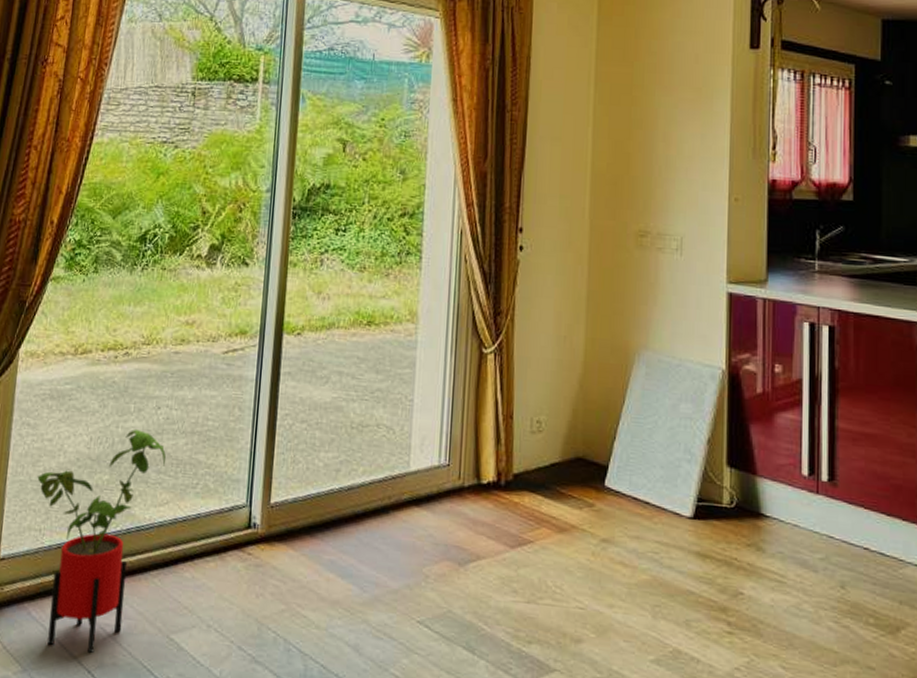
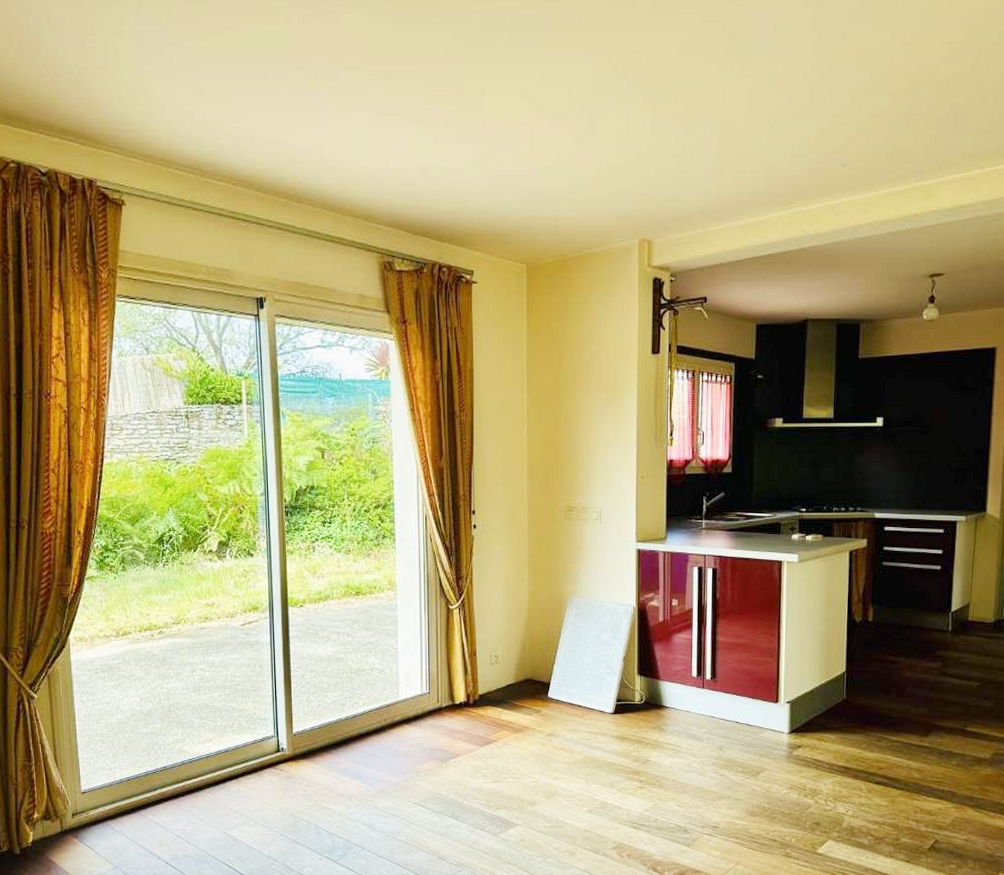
house plant: present [37,430,167,654] -> none [102,689,206,851]

